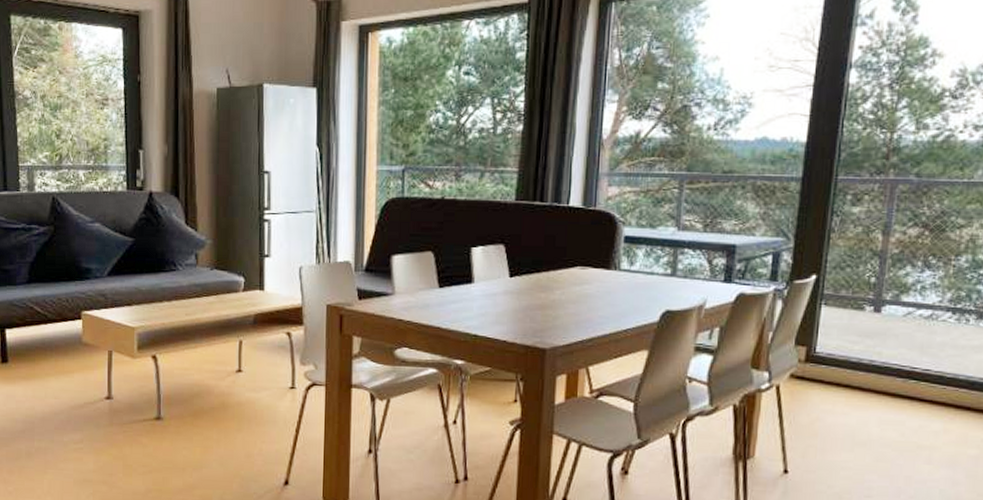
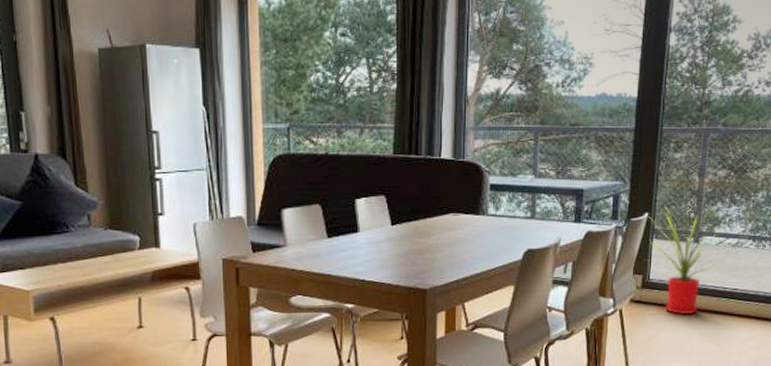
house plant: none [815,266,926,397] -> present [648,205,733,315]

